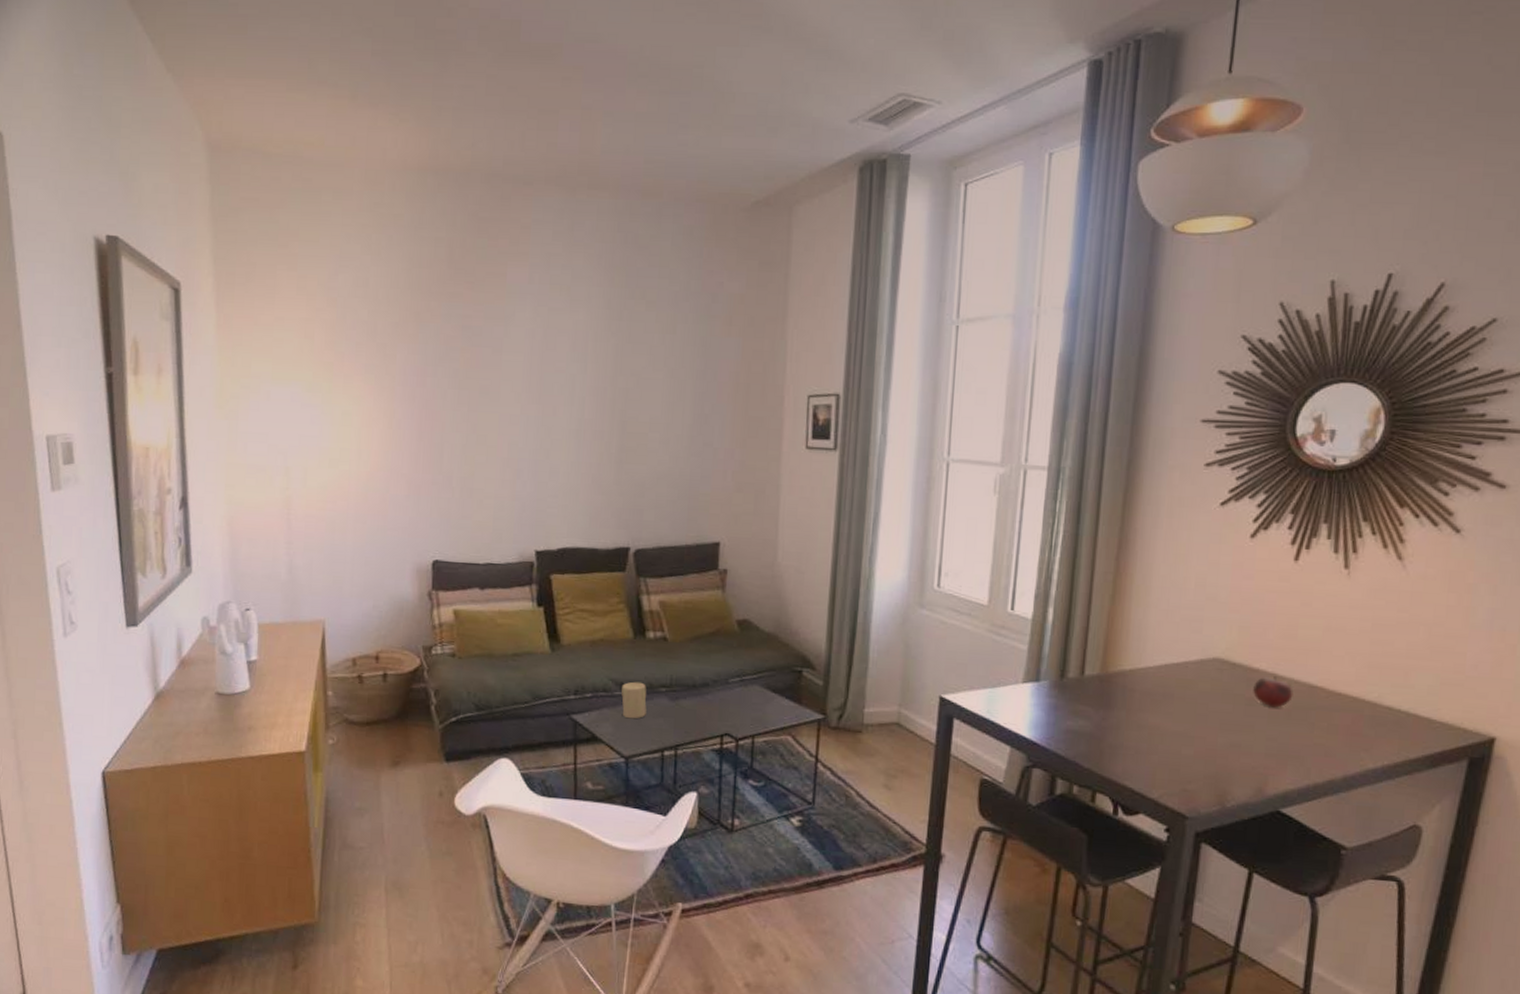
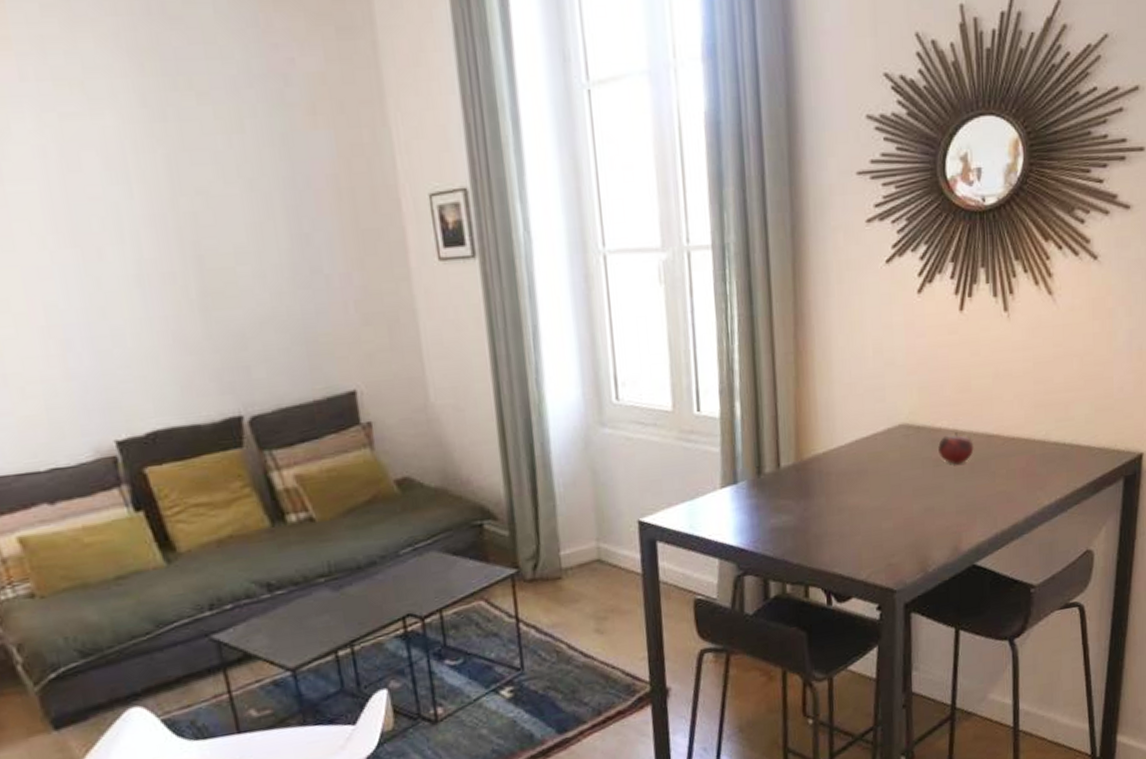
candle: present [621,681,647,719] -> none [269,577,307,624]

